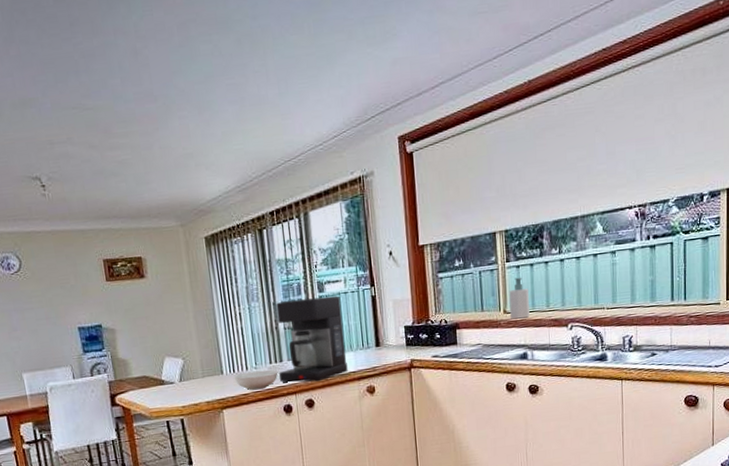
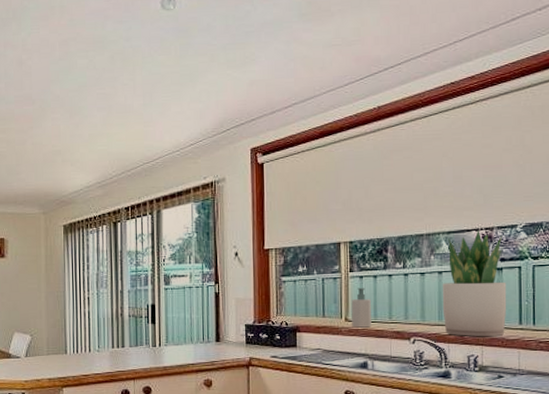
bowl: present [234,369,278,391] -> none [77,353,119,372]
coffee maker: present [276,295,348,383] -> none [119,289,187,370]
planter: none [597,208,660,318] -> present [442,230,507,337]

